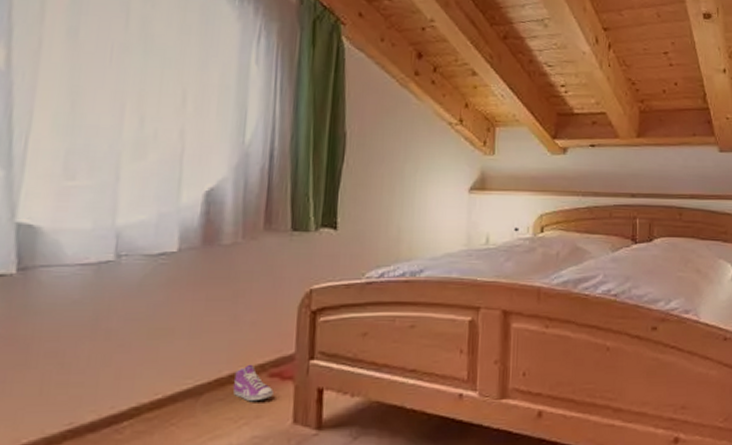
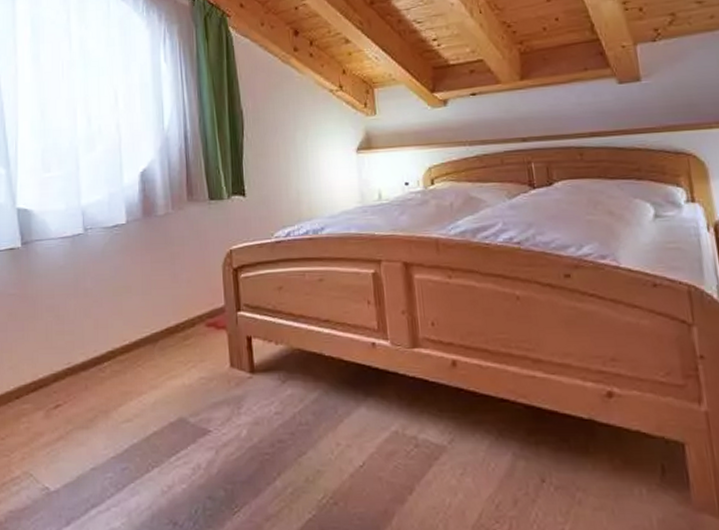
sneaker: present [232,364,273,402] -> none [179,315,212,348]

